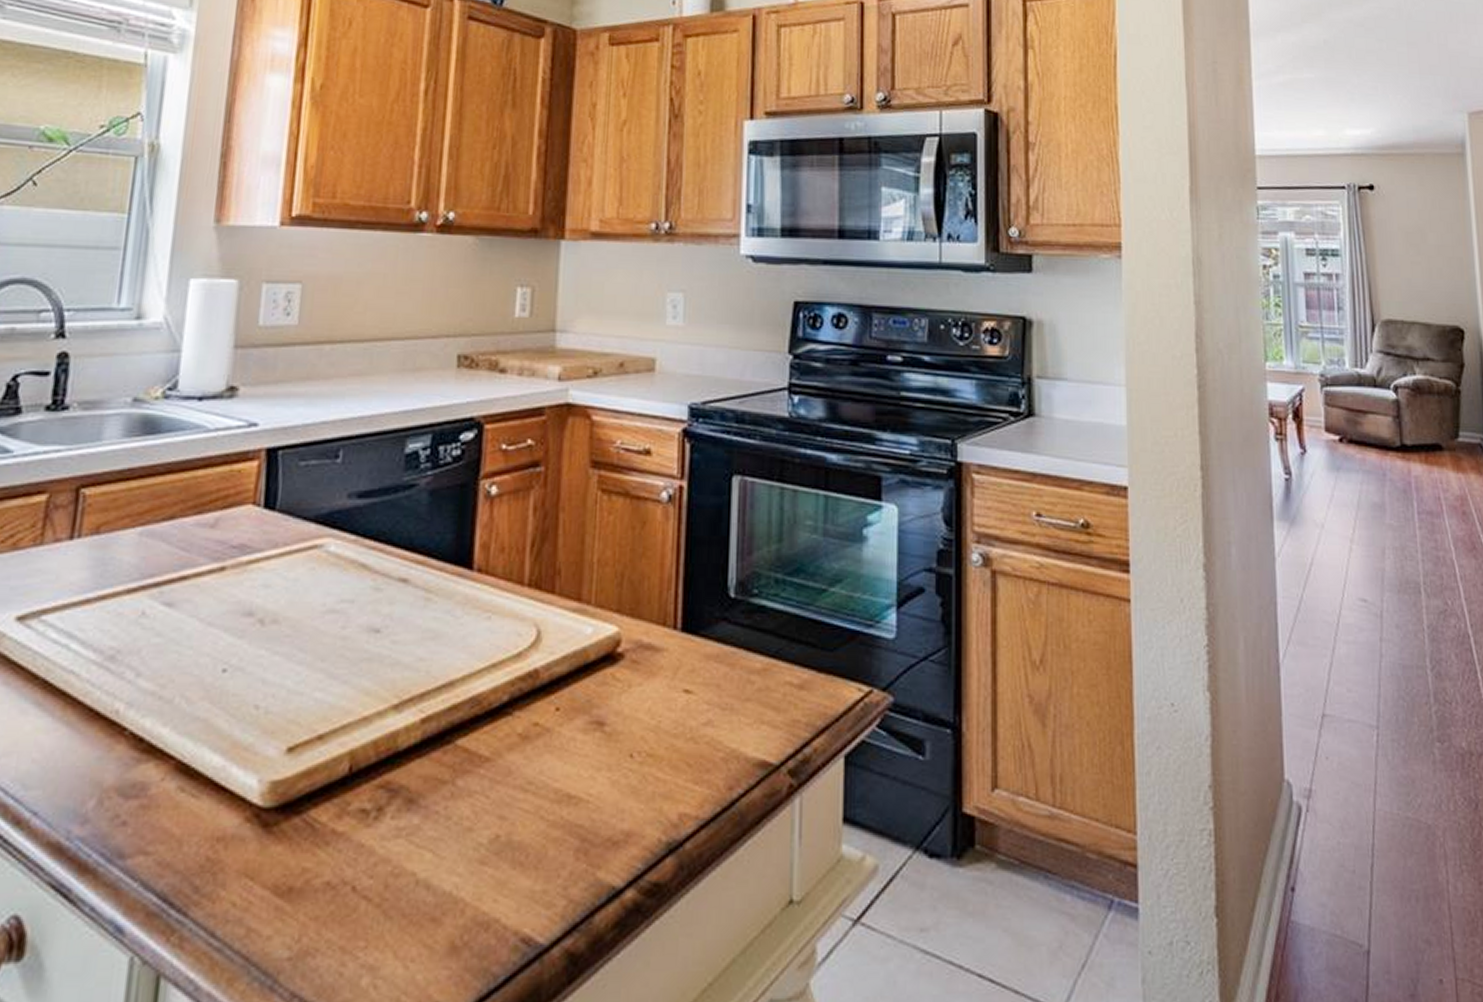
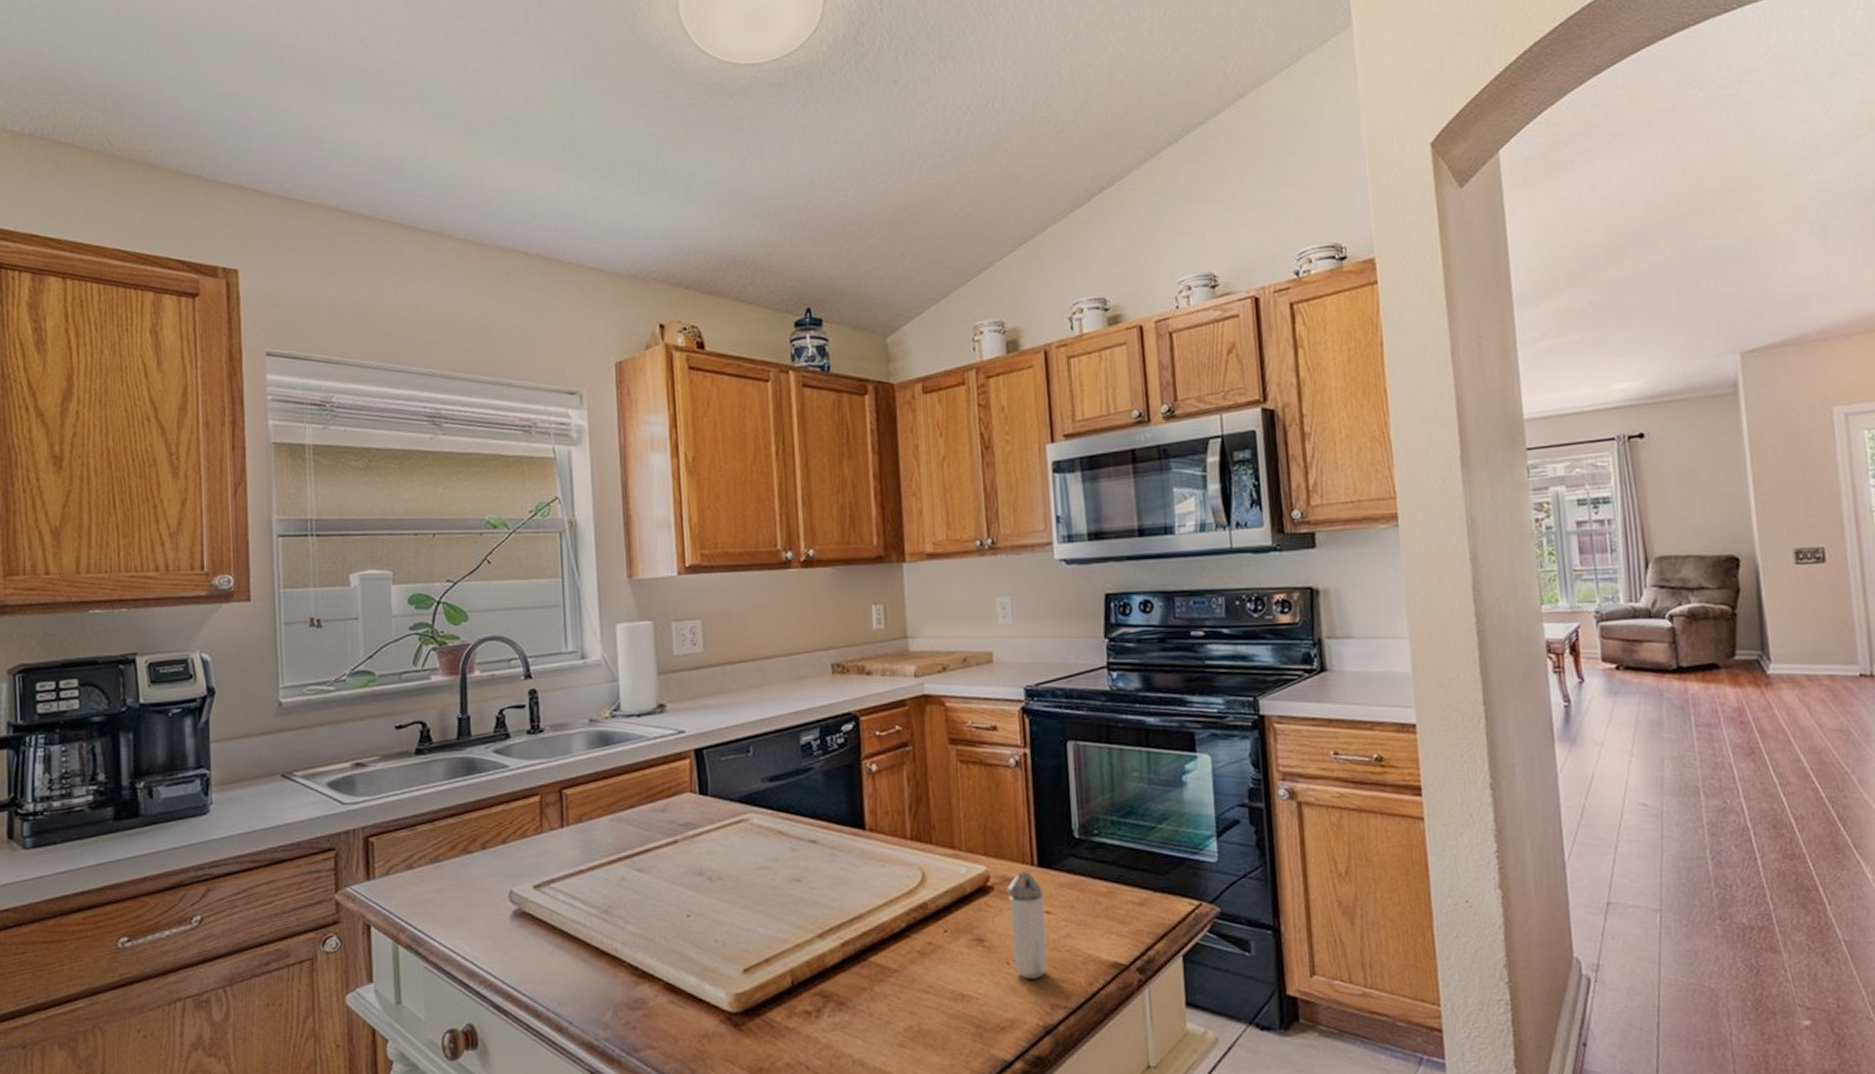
shaker: none [639,634,685,778] -> present [1006,870,1049,979]

